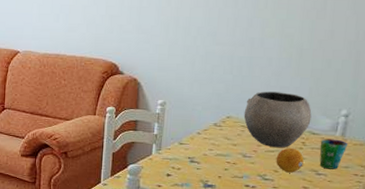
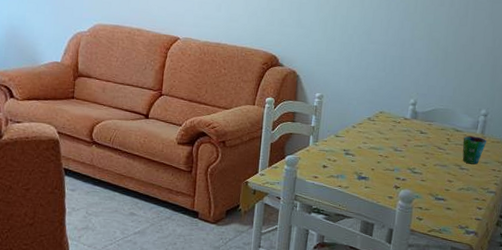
bowl: present [243,91,312,148] -> none [395,89,456,143]
fruit: present [276,147,304,173] -> none [424,143,449,167]

